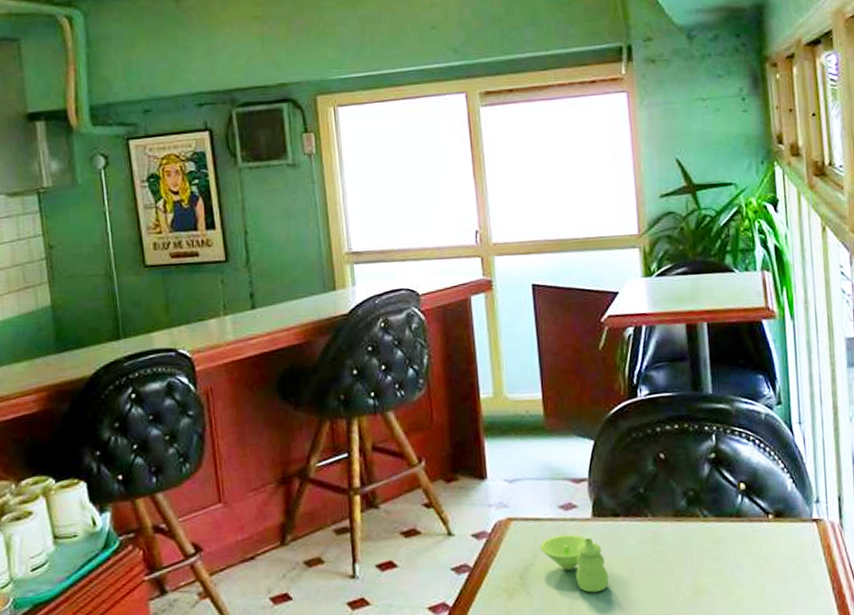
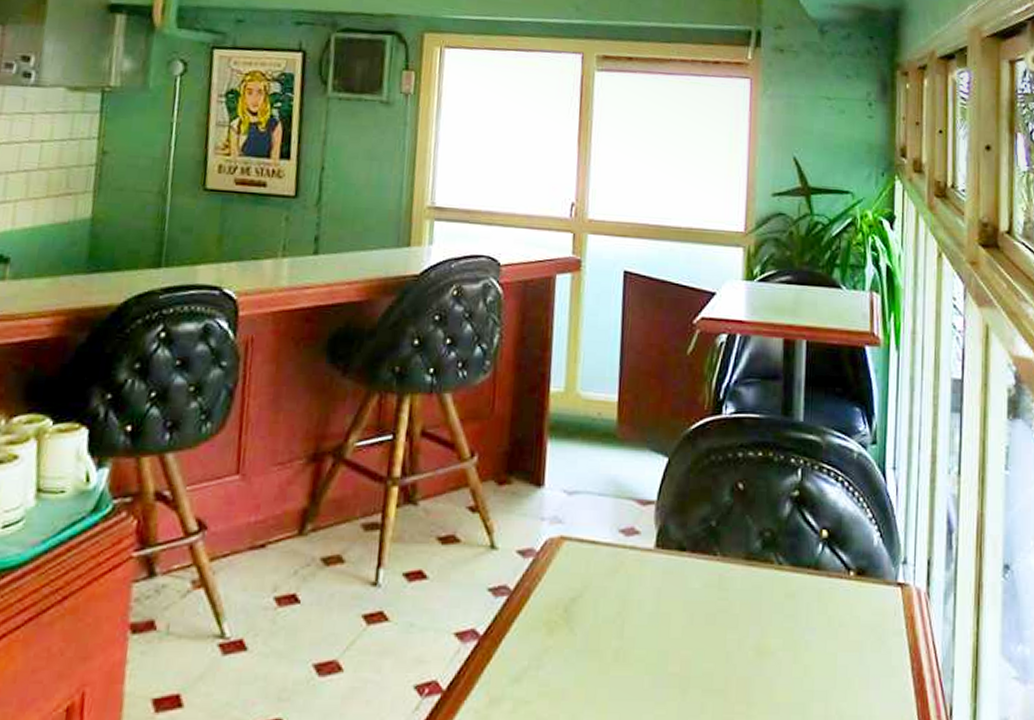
sugar bowl: present [540,534,609,593] -> none [592,564,665,639]

